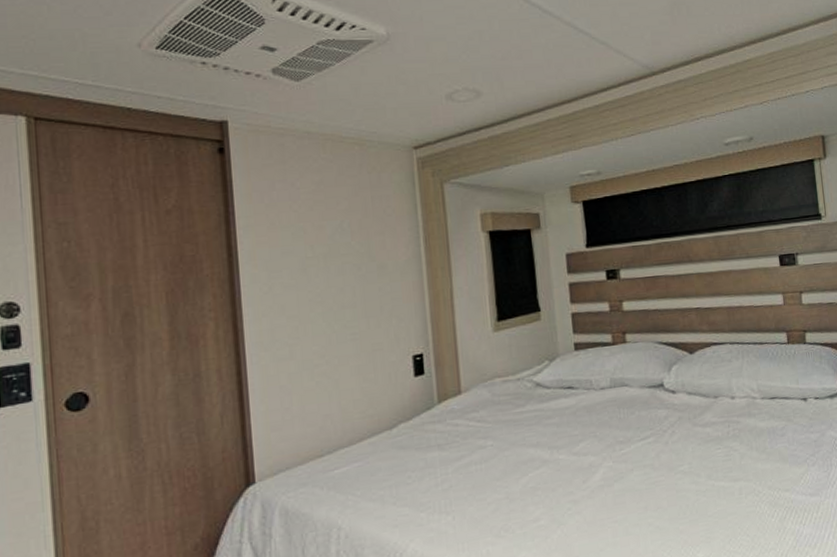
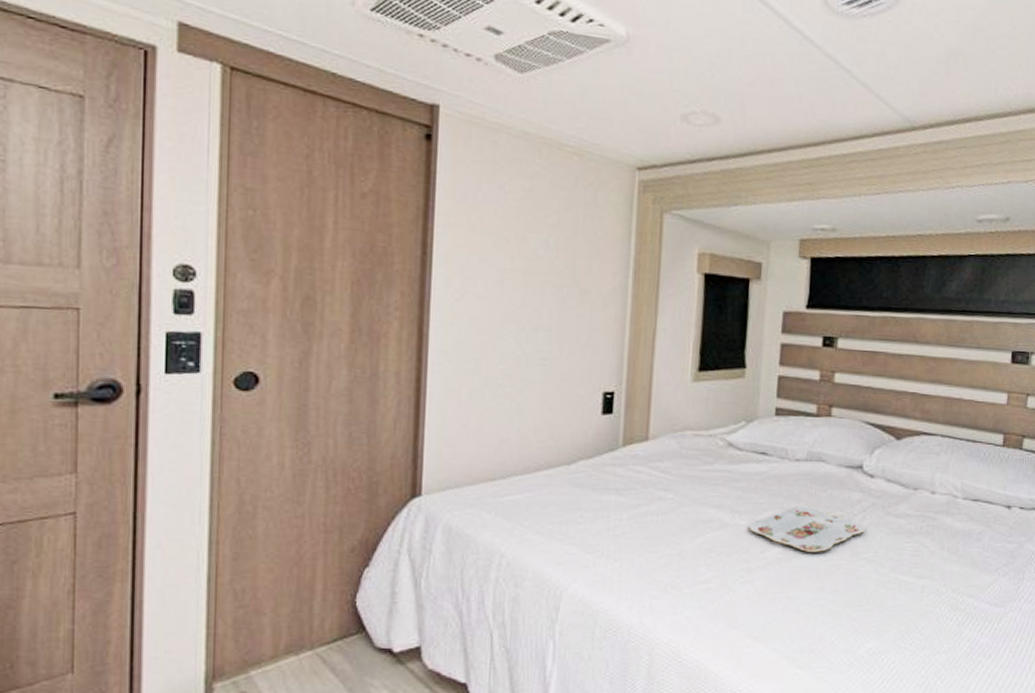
serving tray: none [567,431,677,475] -> present [748,506,866,552]

